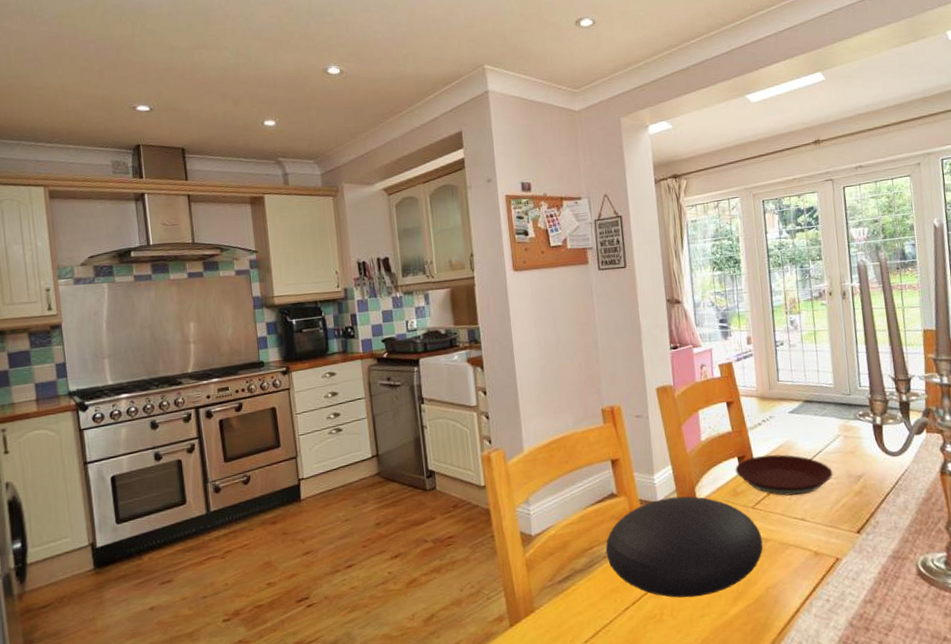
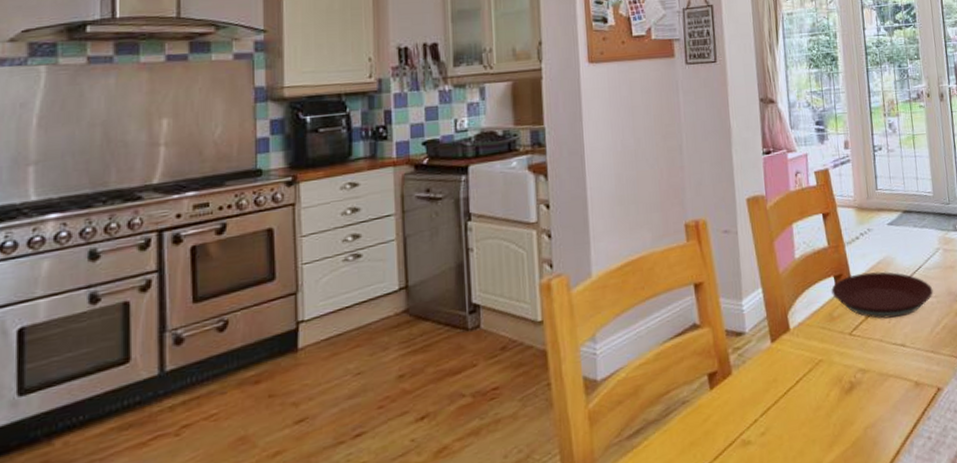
plate: present [605,496,763,598] -> none [685,323,861,448]

